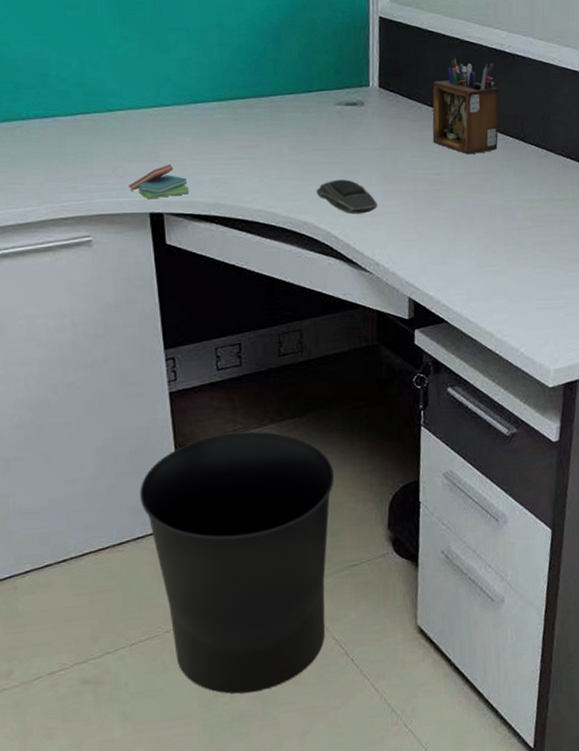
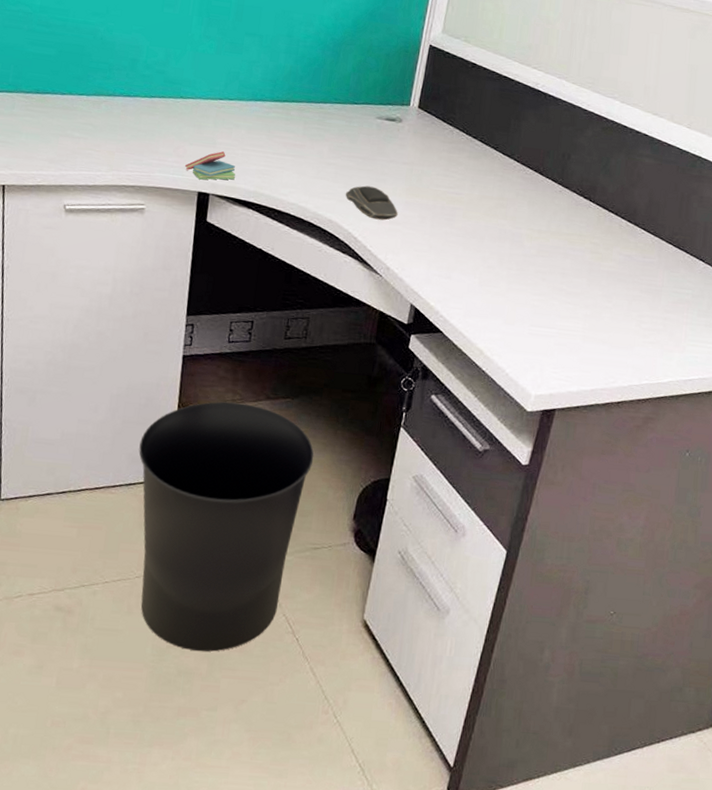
desk organizer: present [432,58,499,155] -> none [458,90,527,180]

